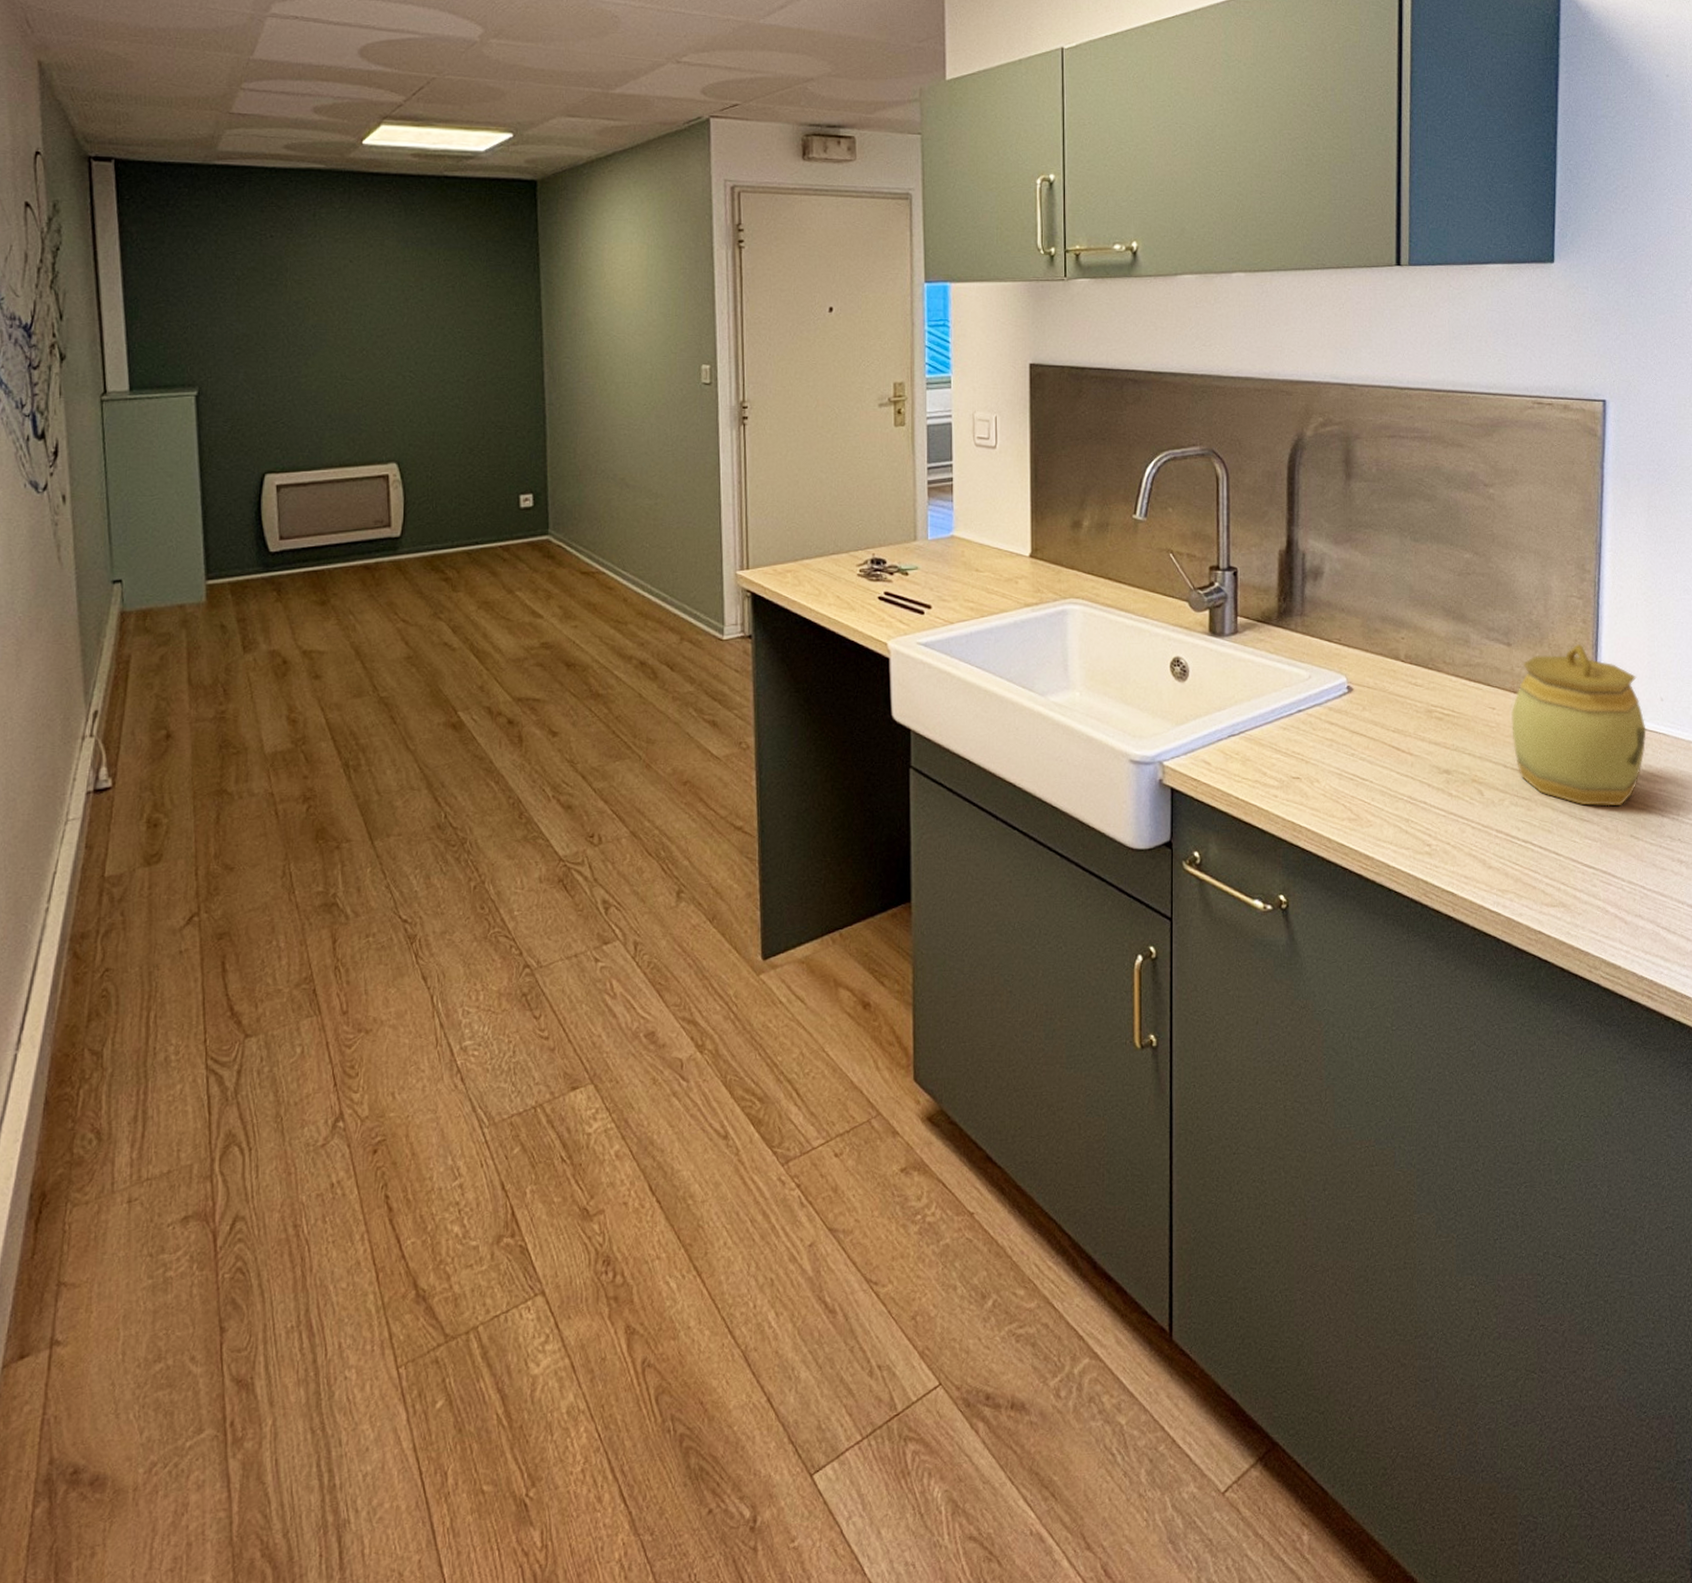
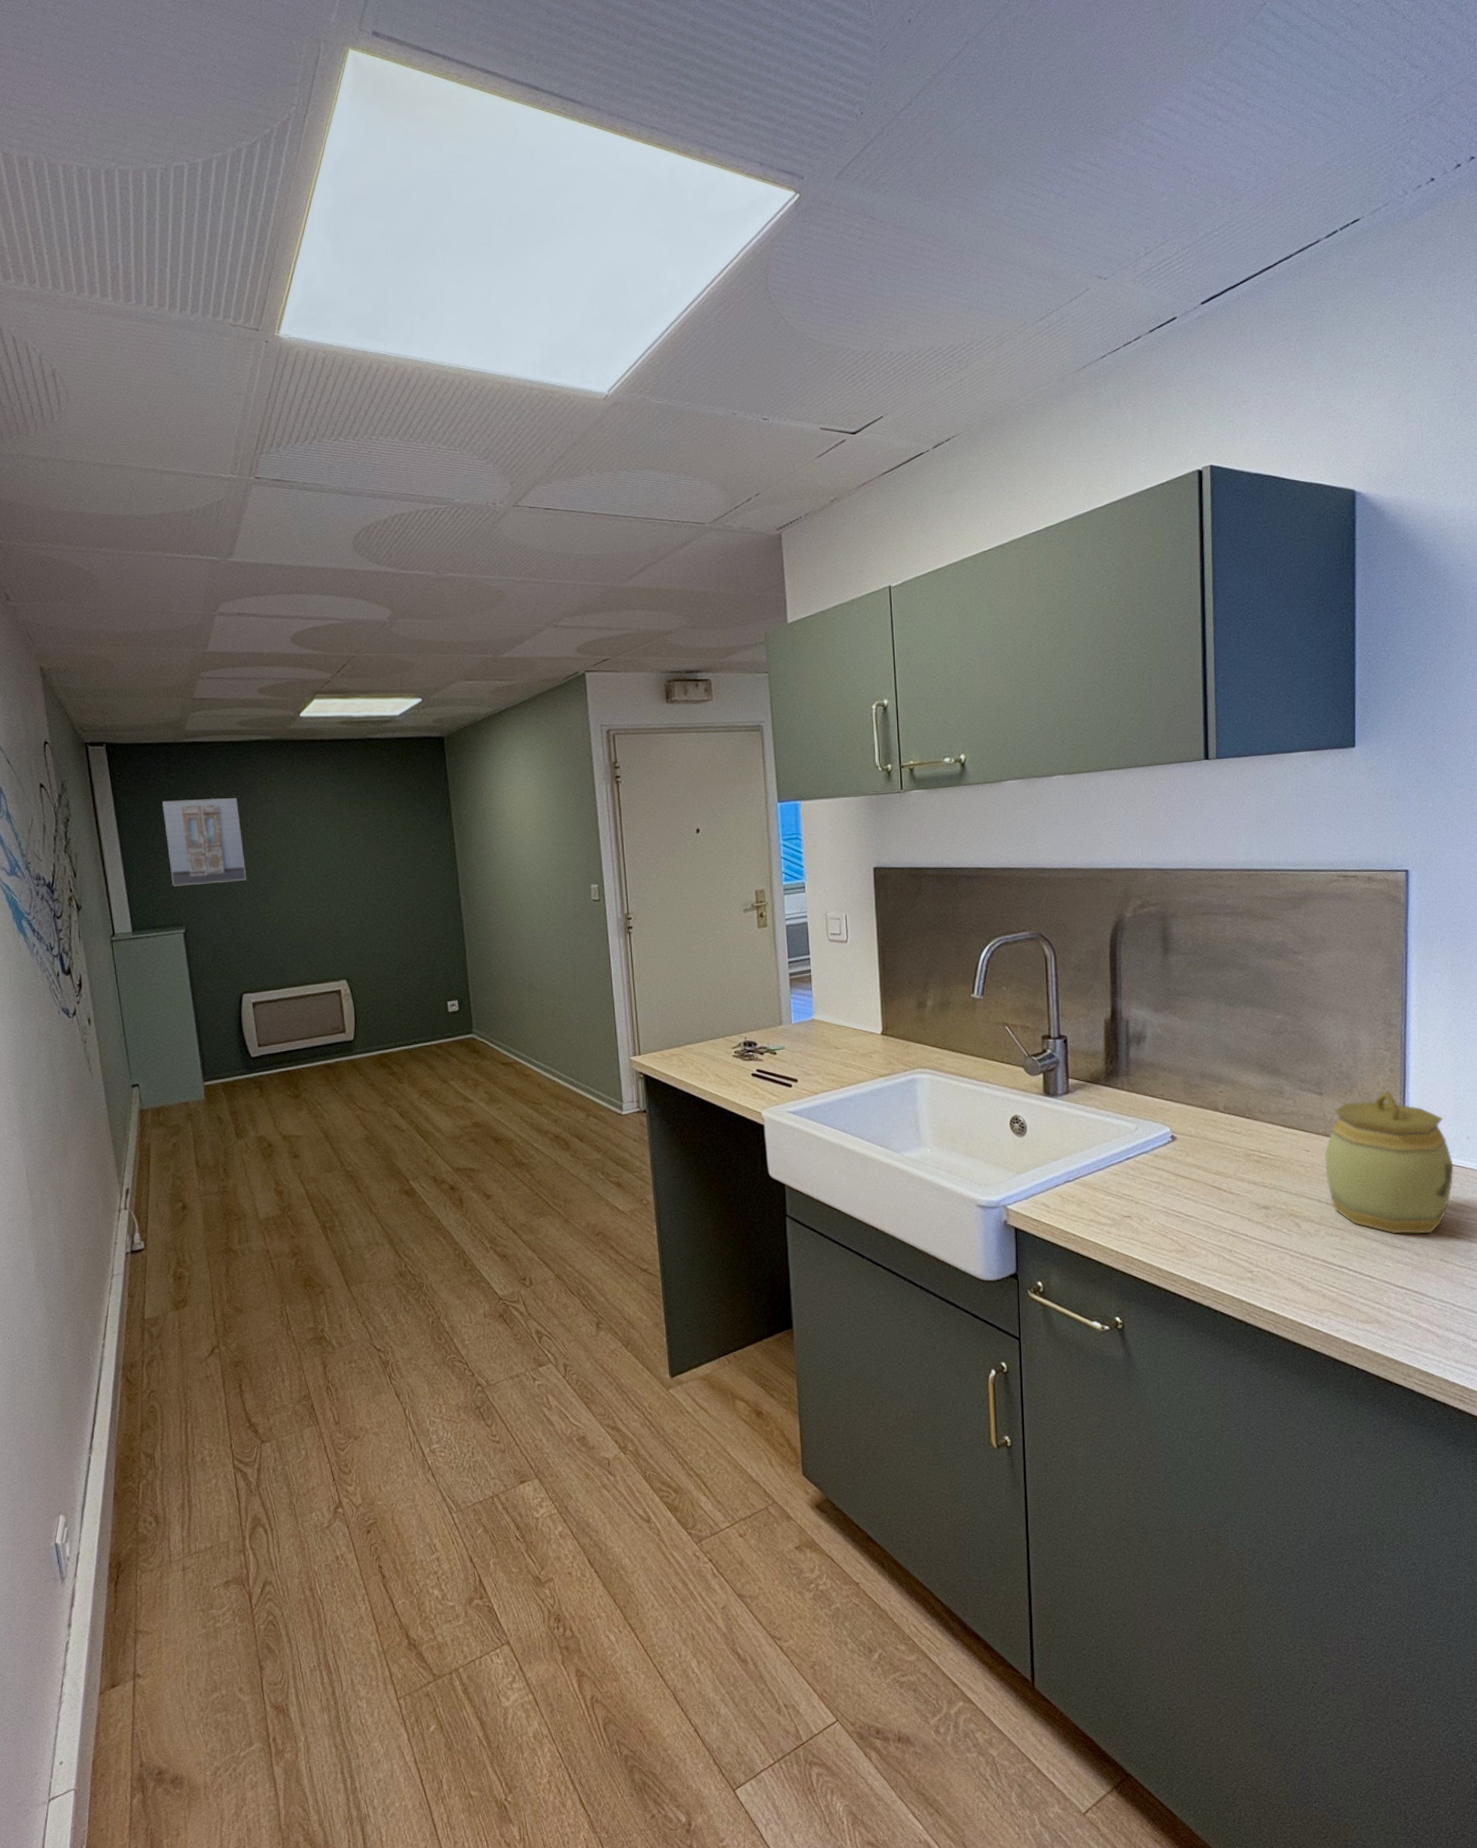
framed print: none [181,233,281,338] -> present [162,798,247,886]

